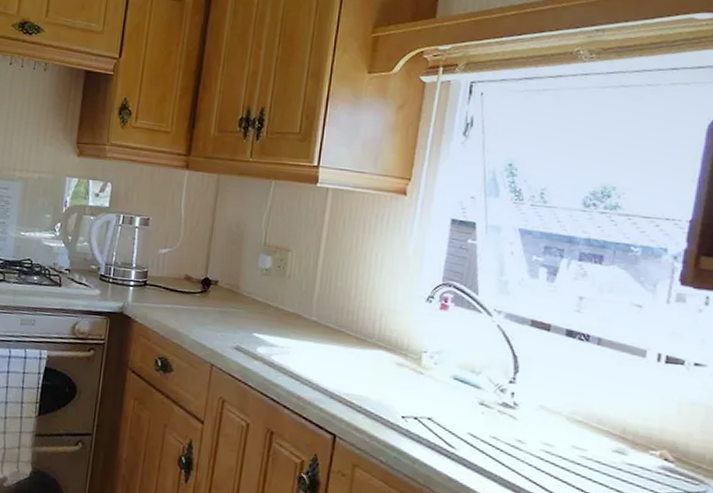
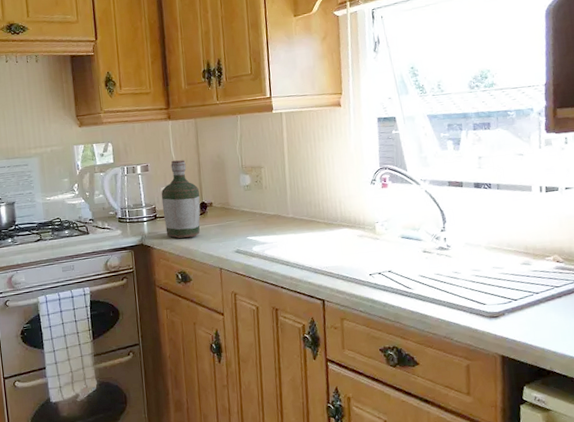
bottle: none [154,220,206,319] -> present [161,160,201,239]

